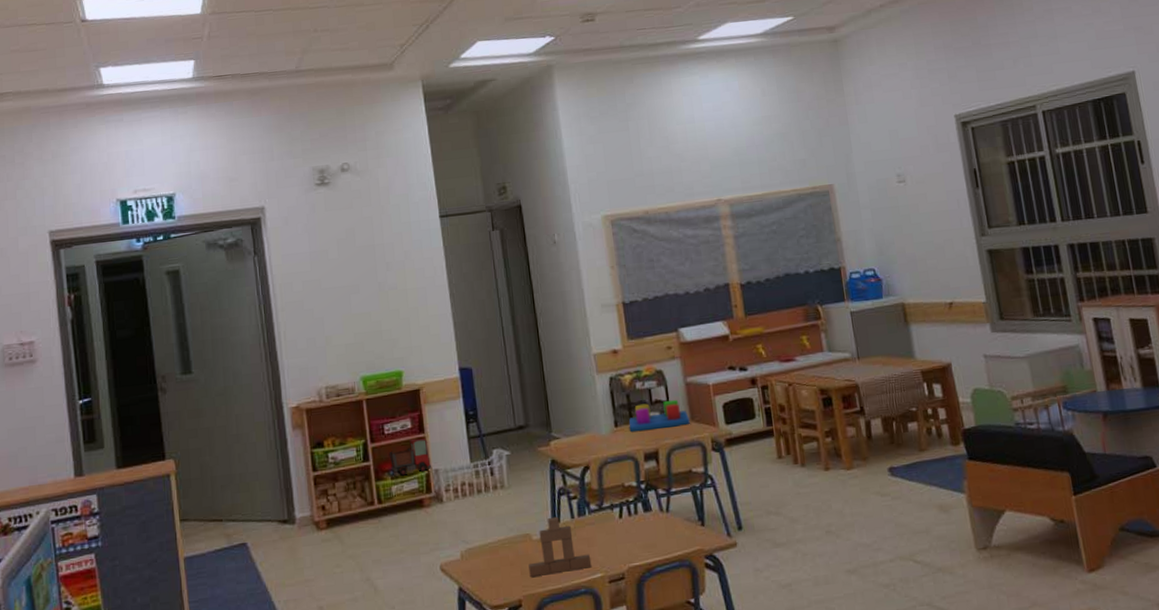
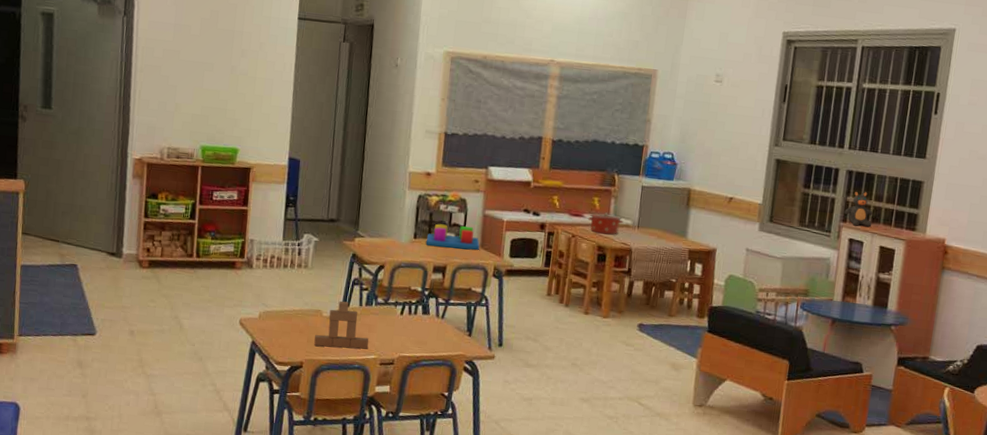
toy truck: present [390,436,431,476] -> none [213,208,249,240]
casserole: none [800,350,841,376] -> present [587,212,623,235]
stuffed animal: none [1078,263,1113,304] -> present [844,191,873,228]

